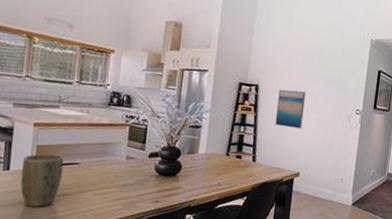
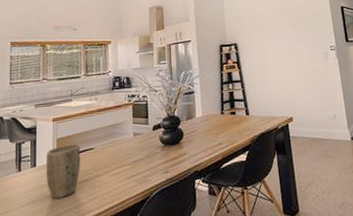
wall art: present [275,89,306,129] -> none [256,40,285,77]

